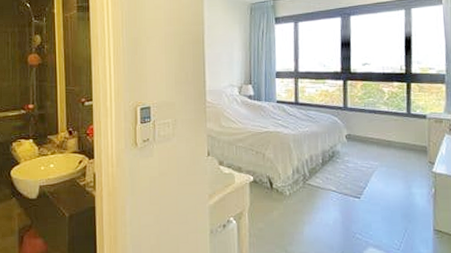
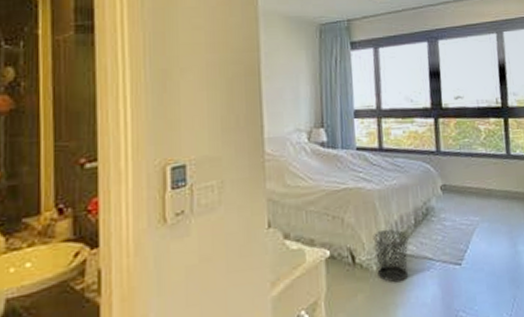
waste bin: none [287,166,316,206] -> present [373,229,409,283]

